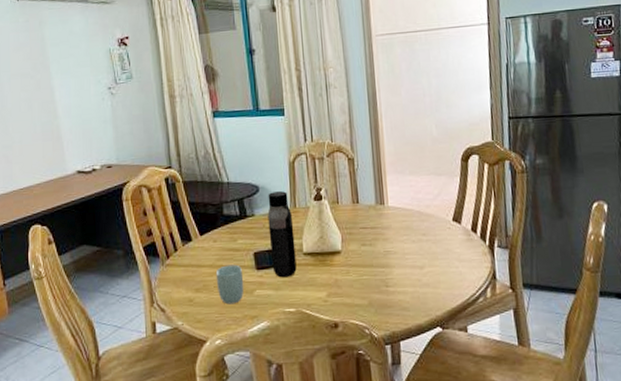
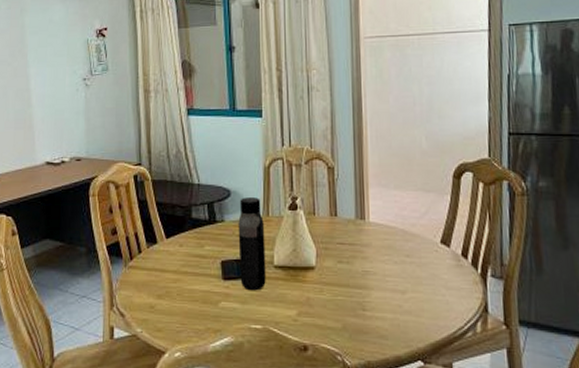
cup: present [215,264,244,305] -> none [179,272,209,315]

